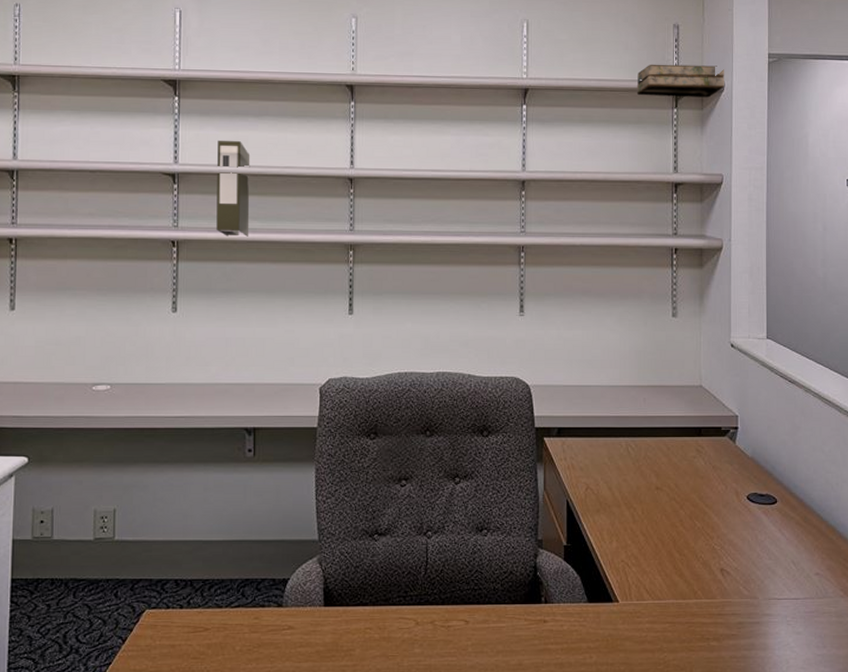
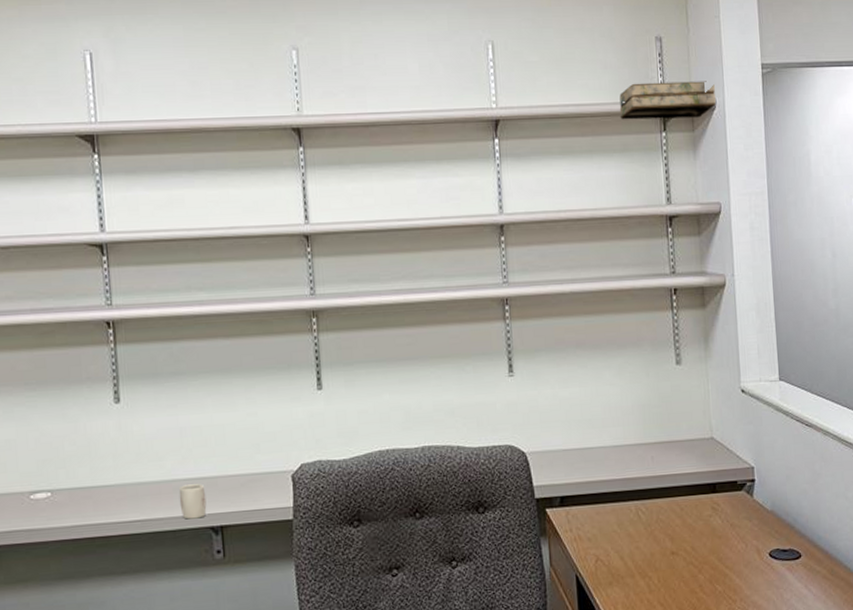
binder: present [216,140,250,237] -> none [149,200,196,312]
mug: none [220,389,243,419] -> present [179,484,207,520]

